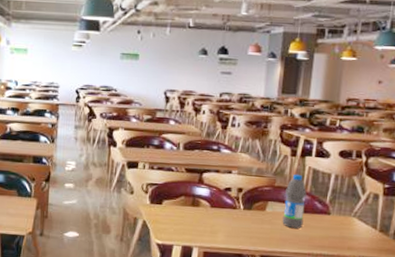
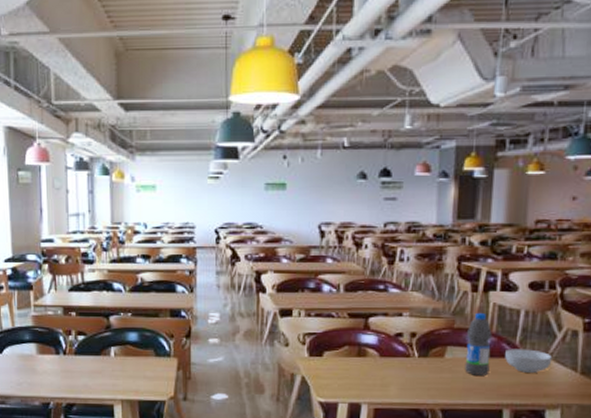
cereal bowl: none [316,206,357,228] -> present [505,349,553,373]

